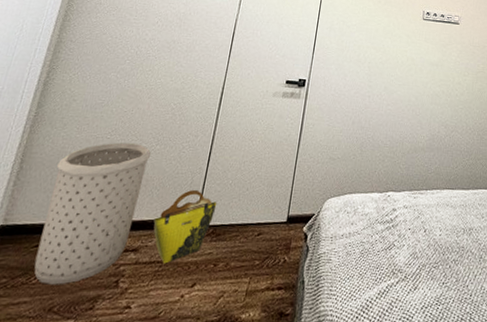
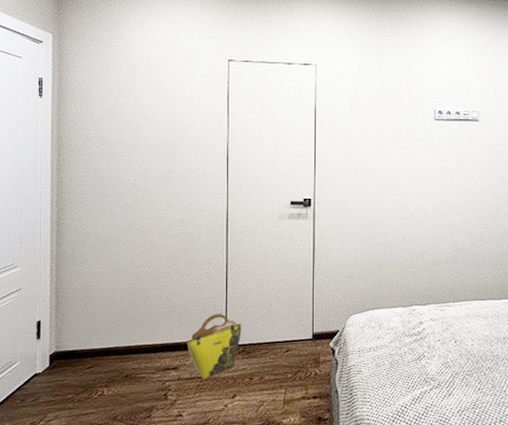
laundry basket: present [34,142,151,285] -> none [89,274,171,399]

